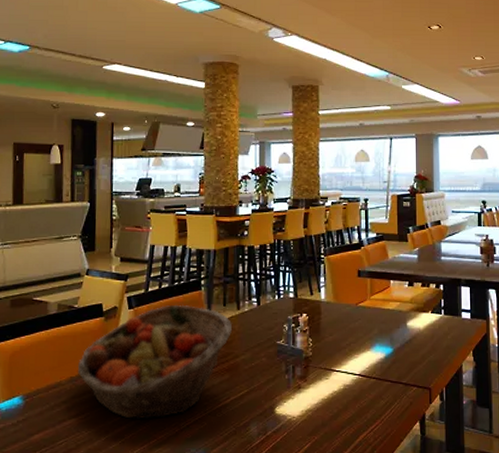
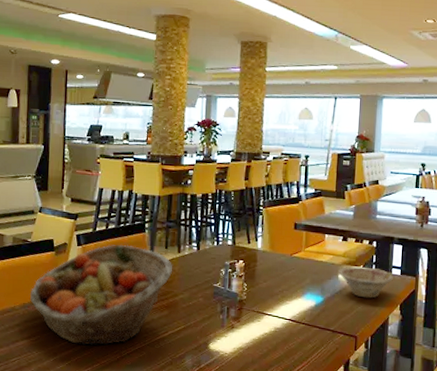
dish: none [407,312,465,346] -> present [338,266,394,299]

